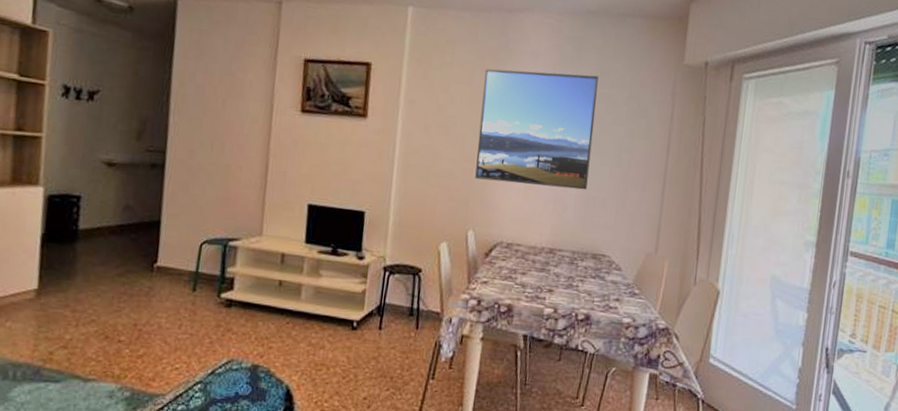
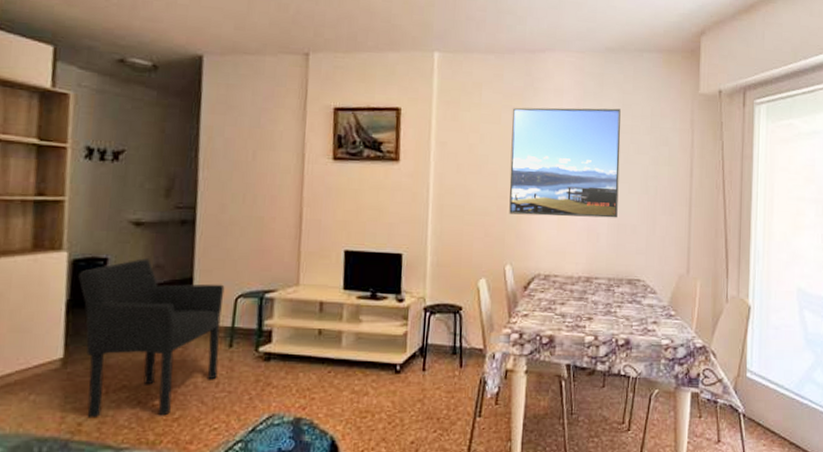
armchair: none [53,198,191,352] -> present [78,258,225,419]

